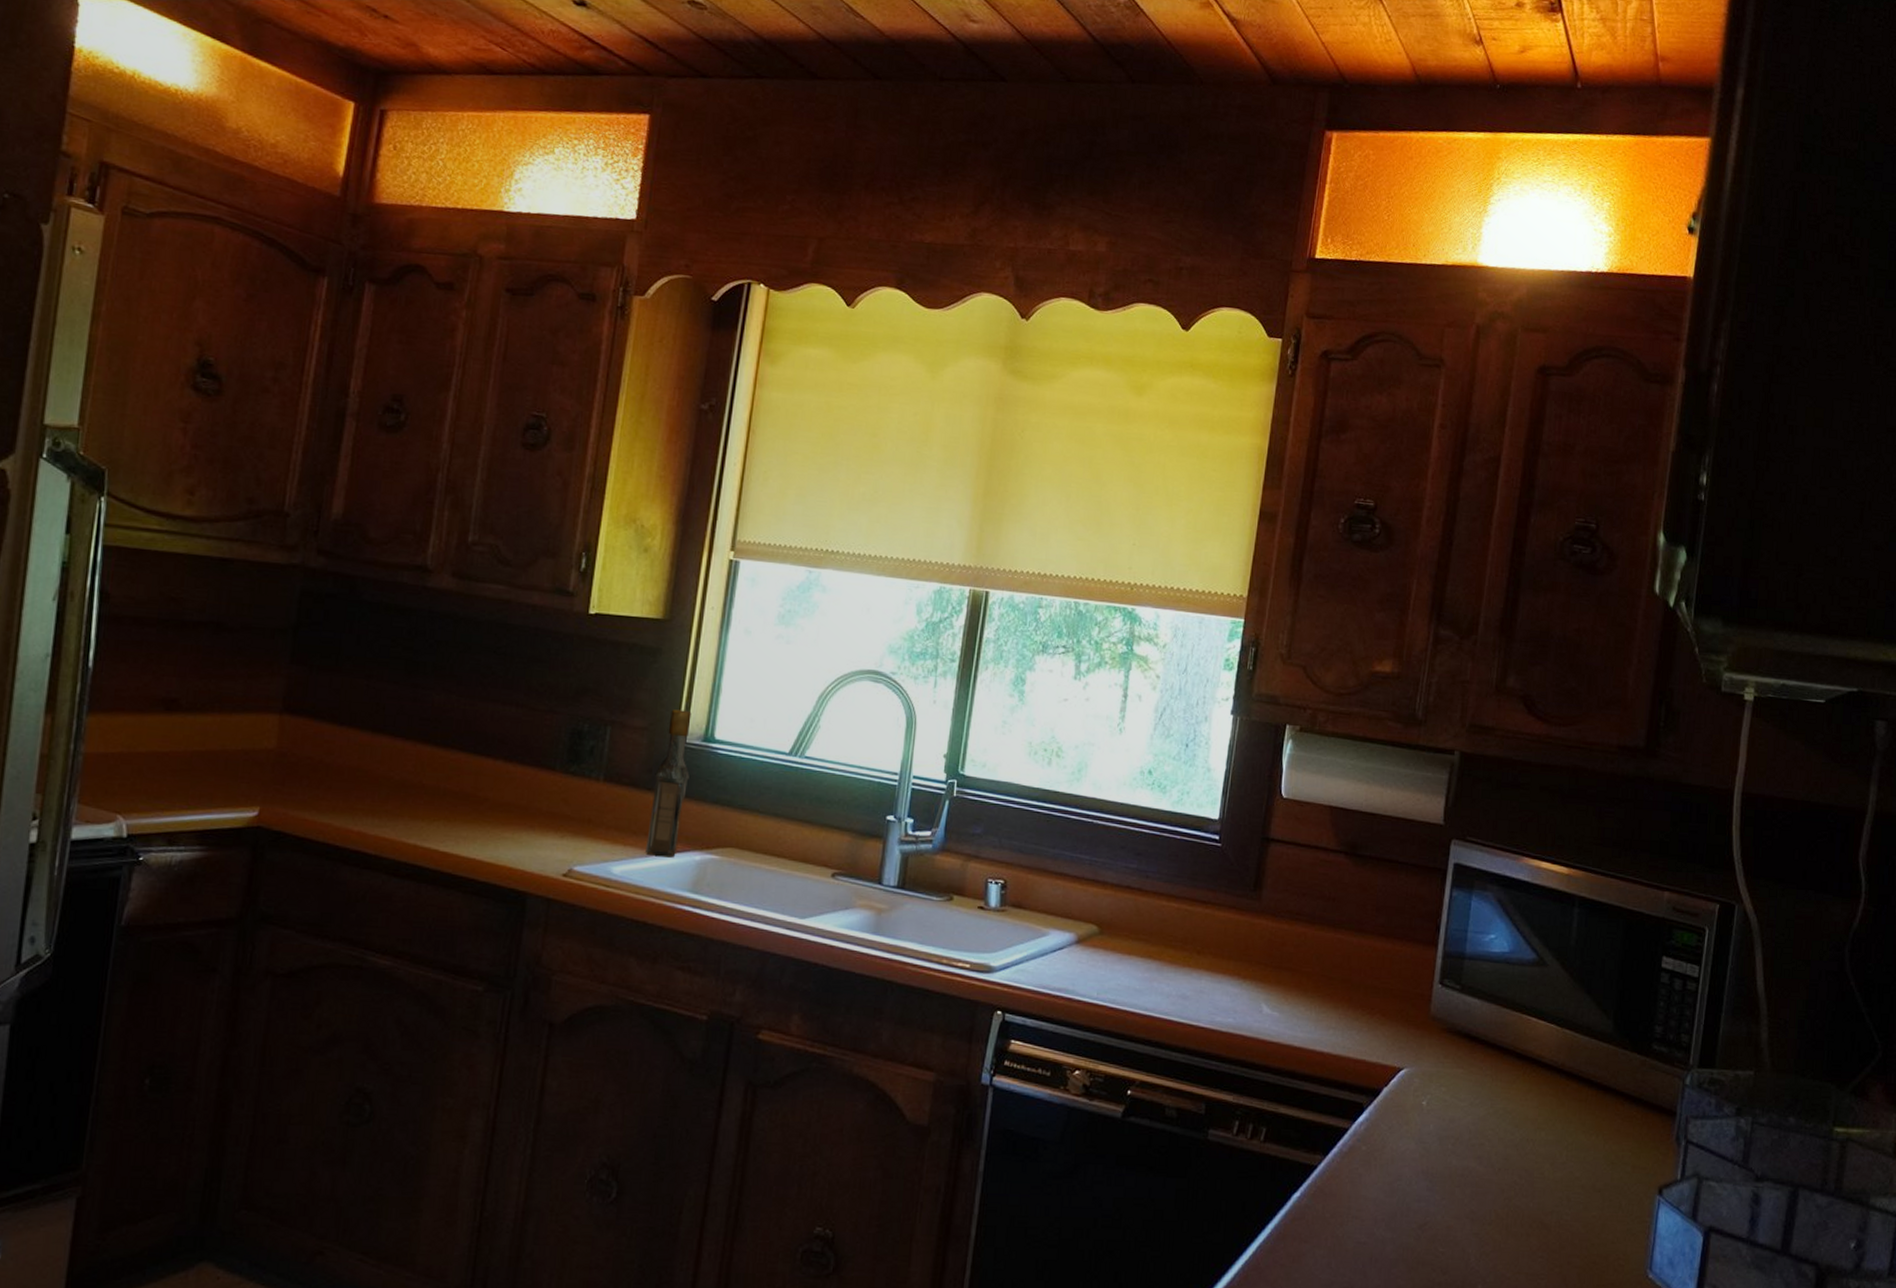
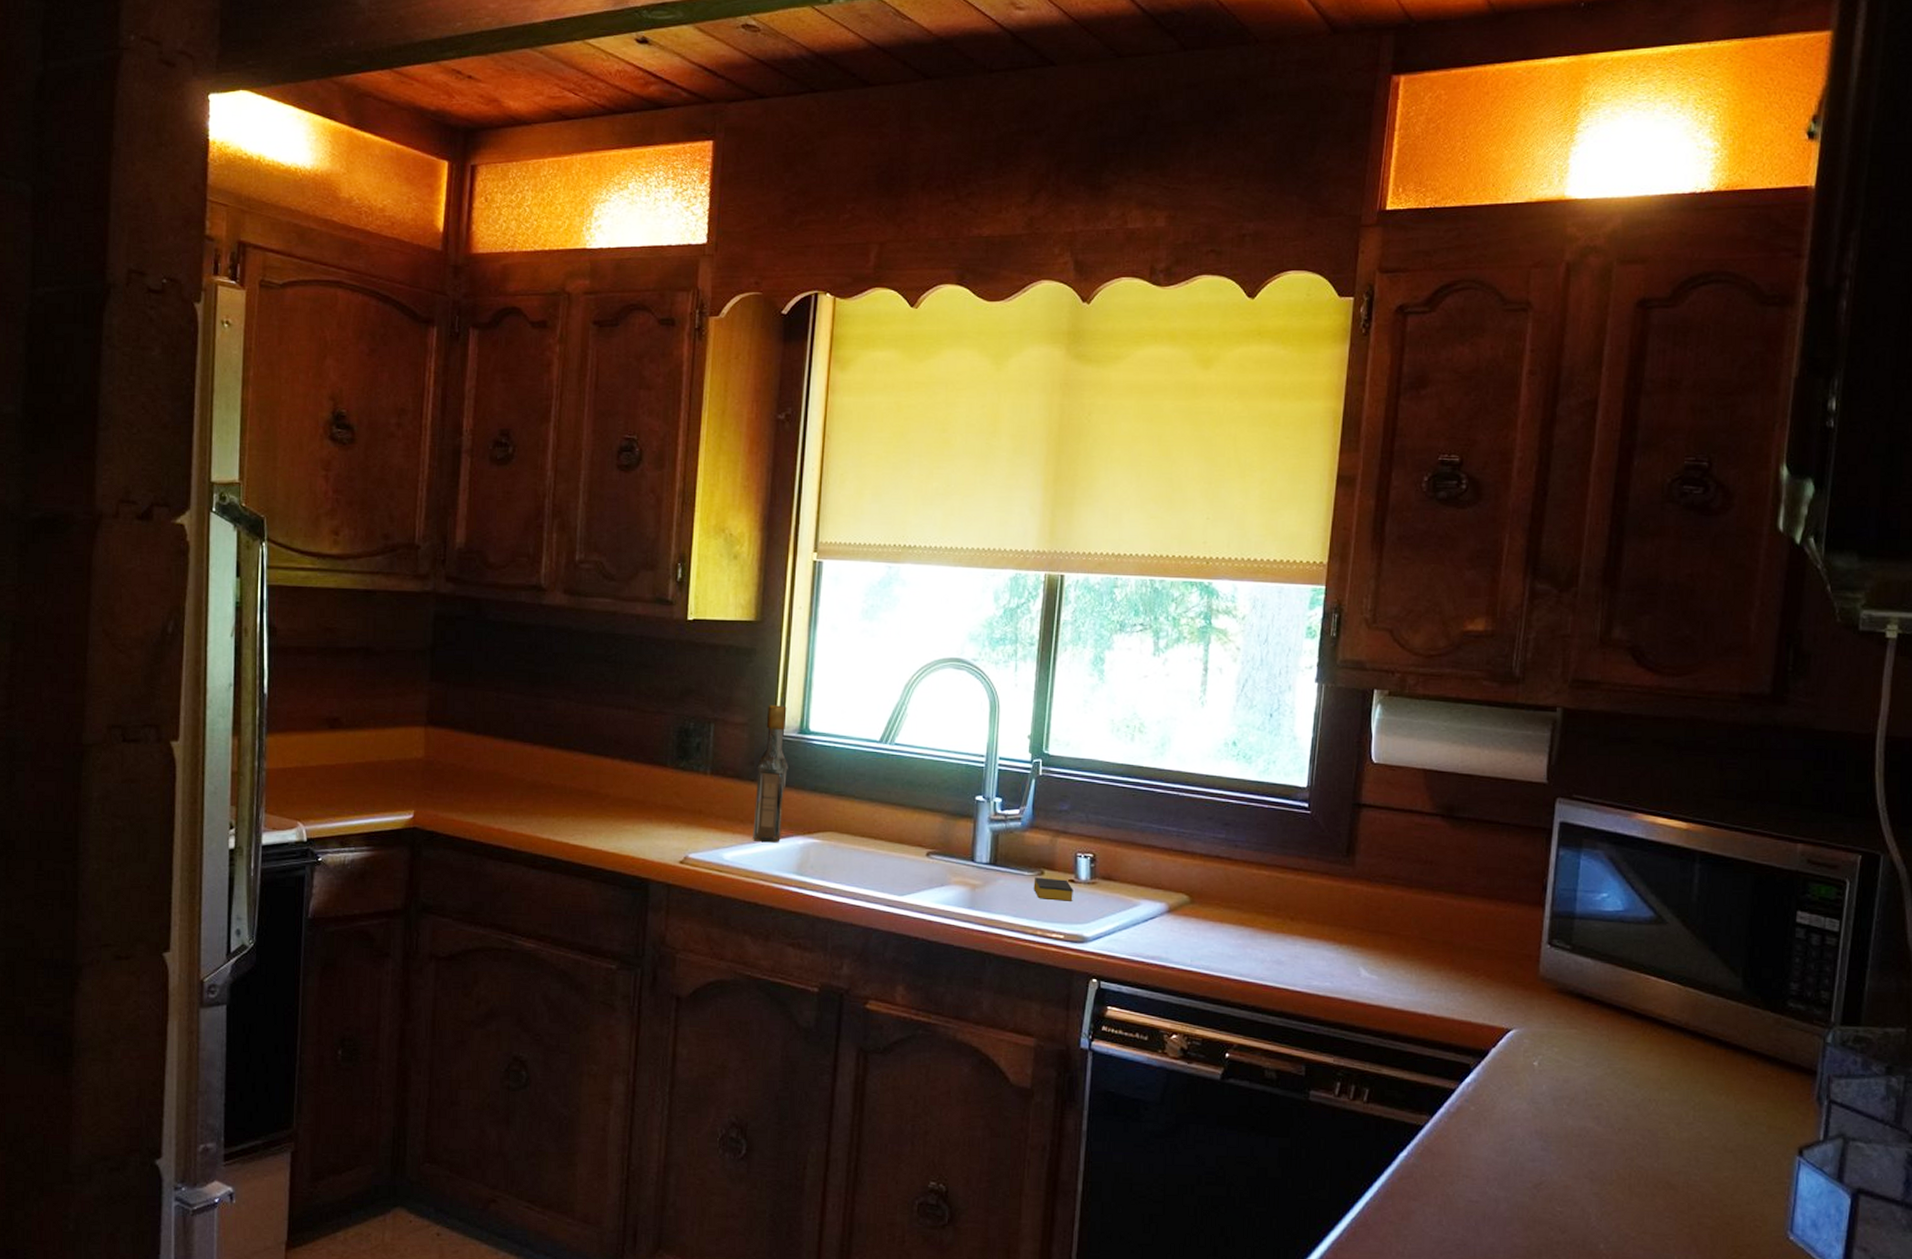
sponge: none [941,903,982,929] -> present [1033,877,1073,901]

